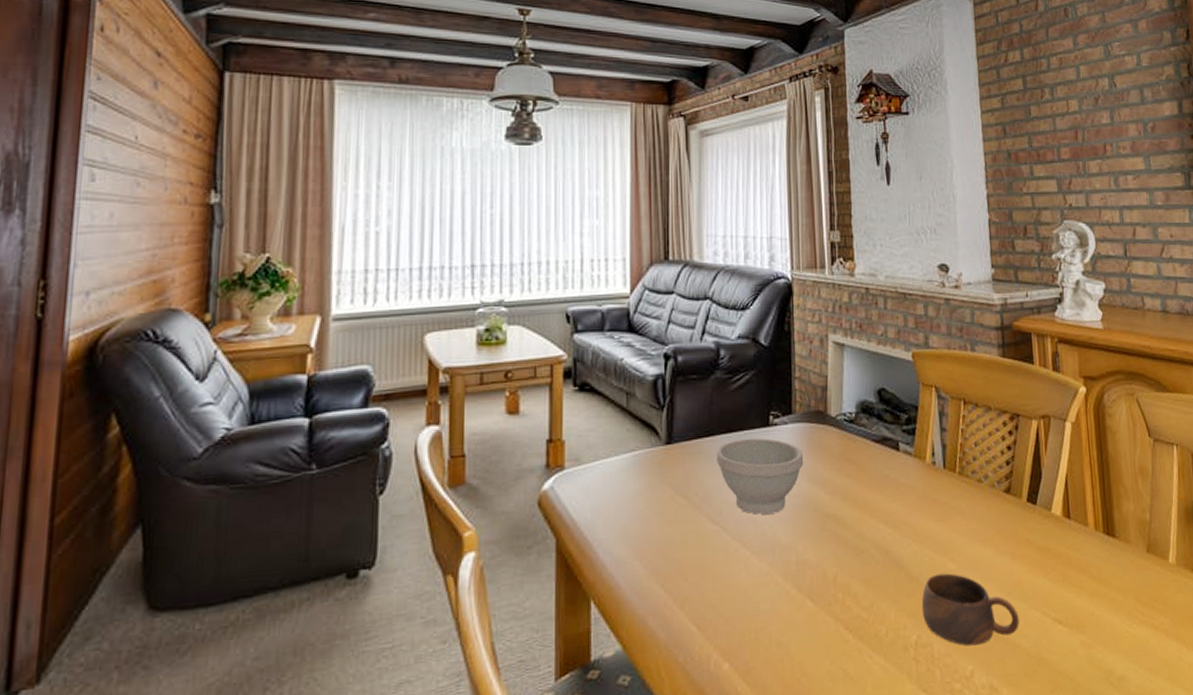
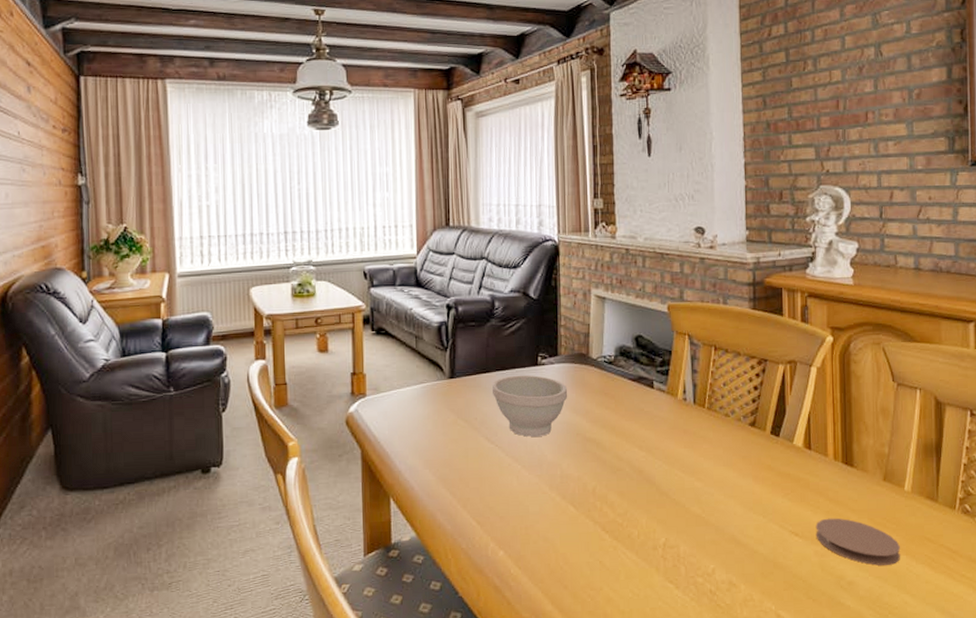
cup: present [921,573,1019,646] -> none [670,490,758,549]
coaster: none [1080,599,1170,655] -> present [815,518,900,566]

